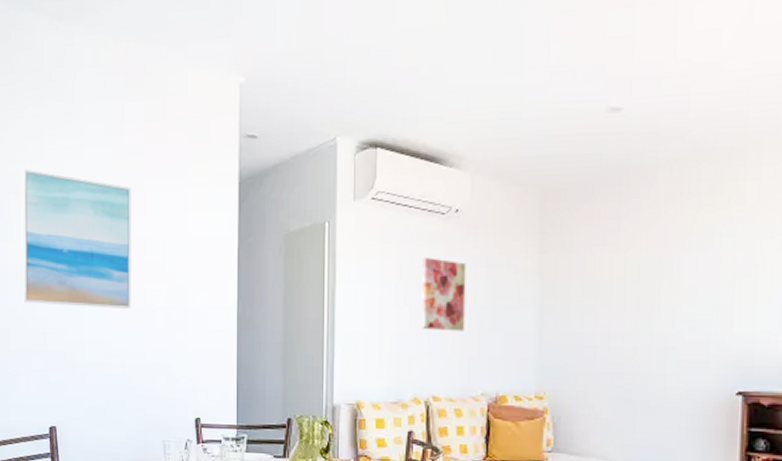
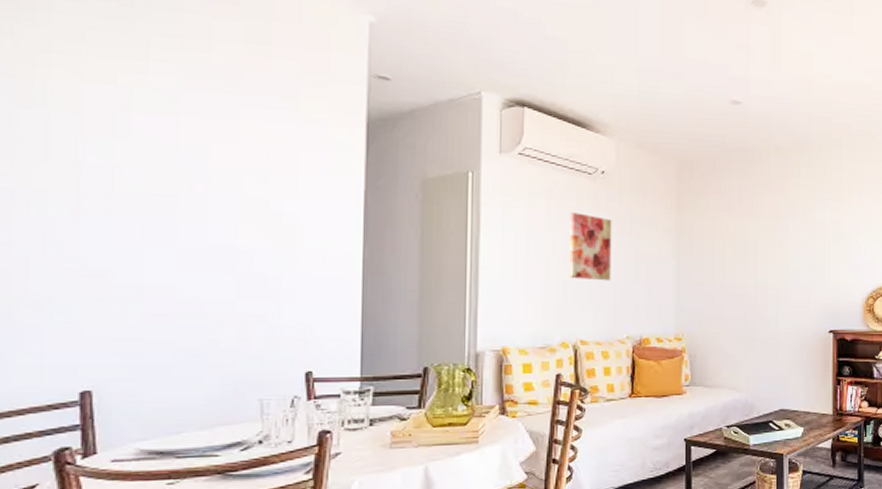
wall art: present [21,169,131,310] -> none [38,73,220,251]

